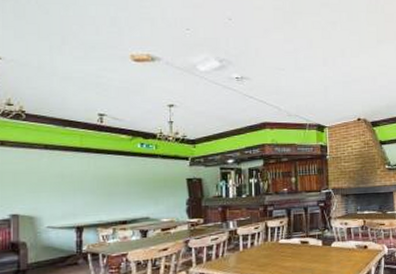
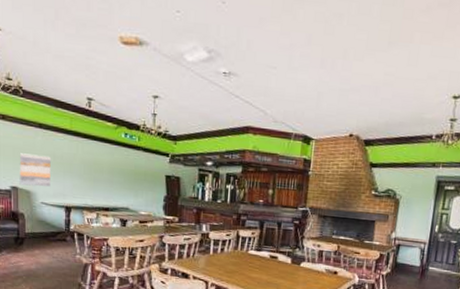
wall art: none [20,176,58,212] -> present [19,153,51,187]

